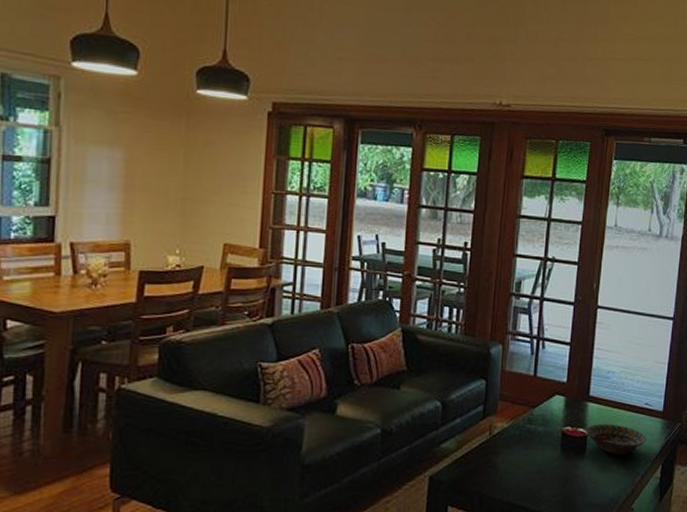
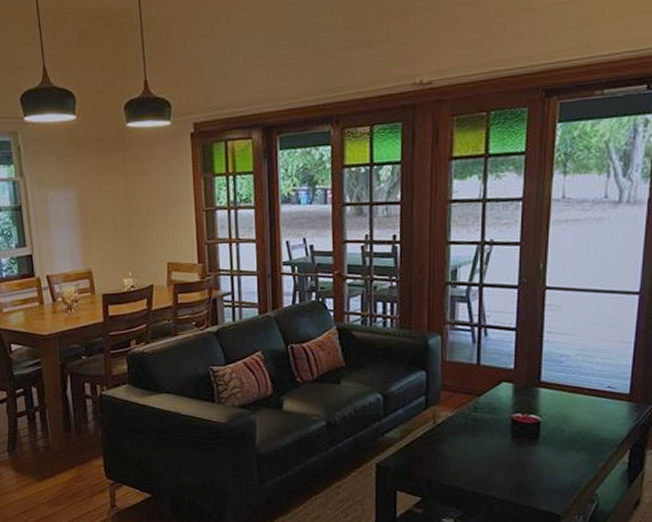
decorative bowl: present [586,424,646,454] -> none [539,409,610,440]

